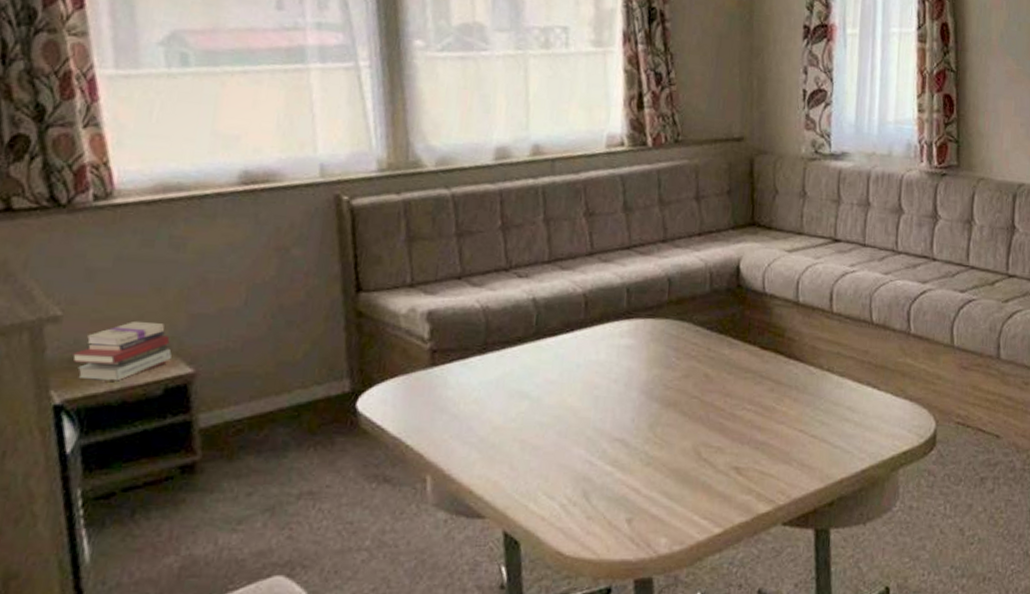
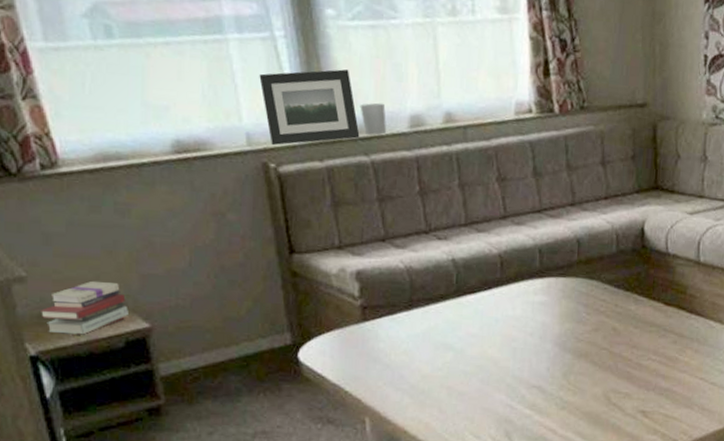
picture frame: none [339,100,442,178] -> present [259,69,360,146]
candle holder: none [443,134,471,168] -> present [360,102,387,136]

